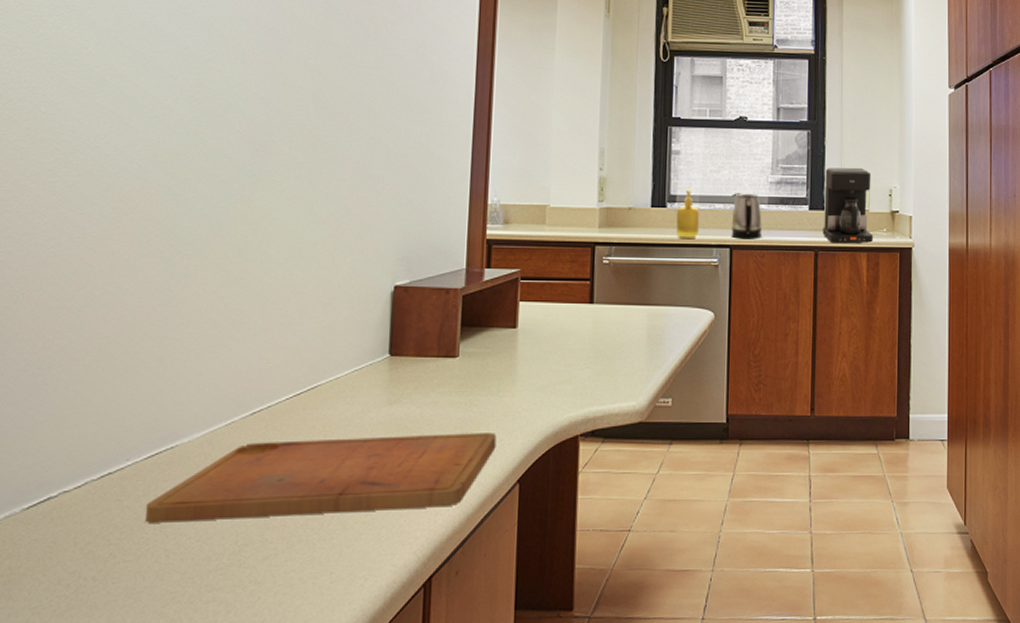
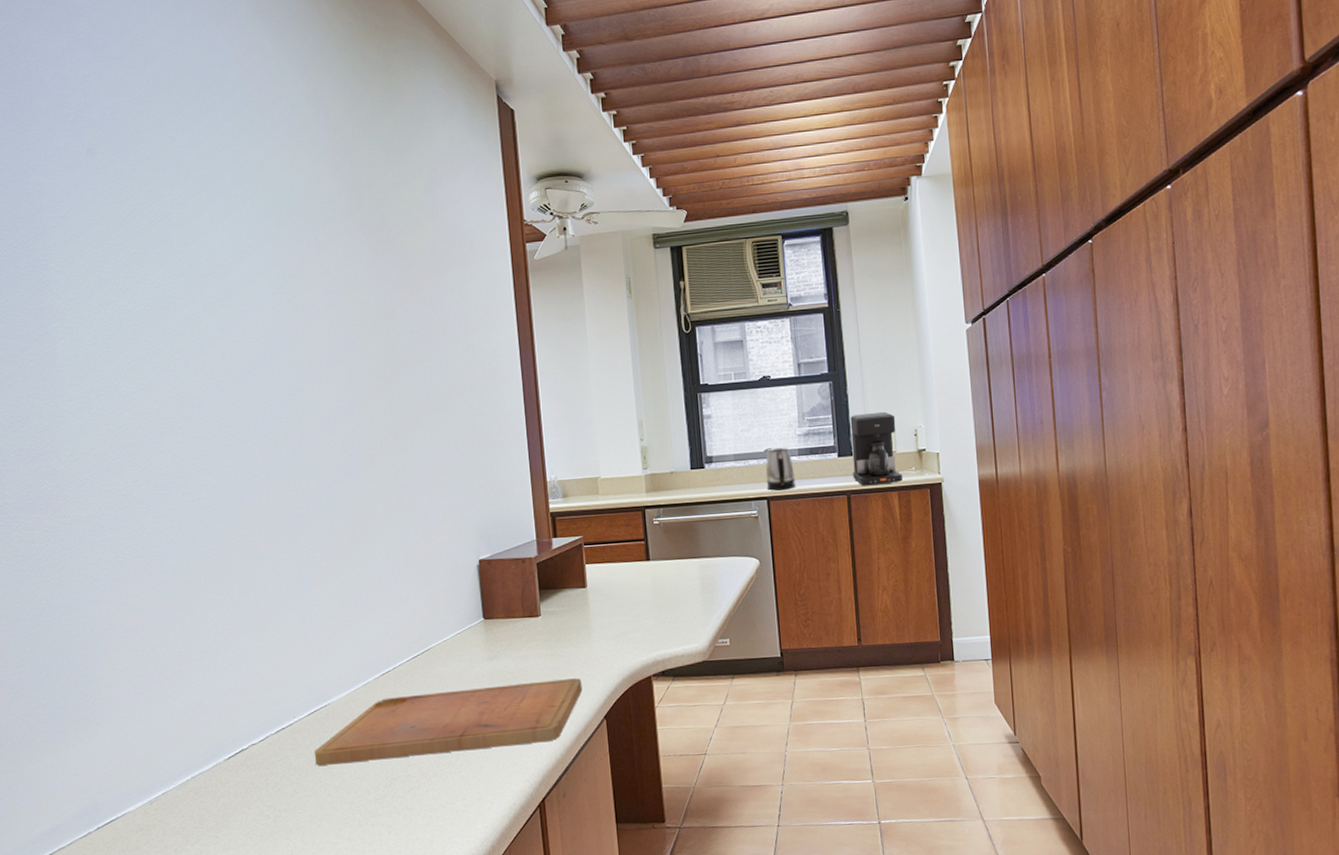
soap dispenser: present [676,189,700,240] -> none [715,449,738,496]

